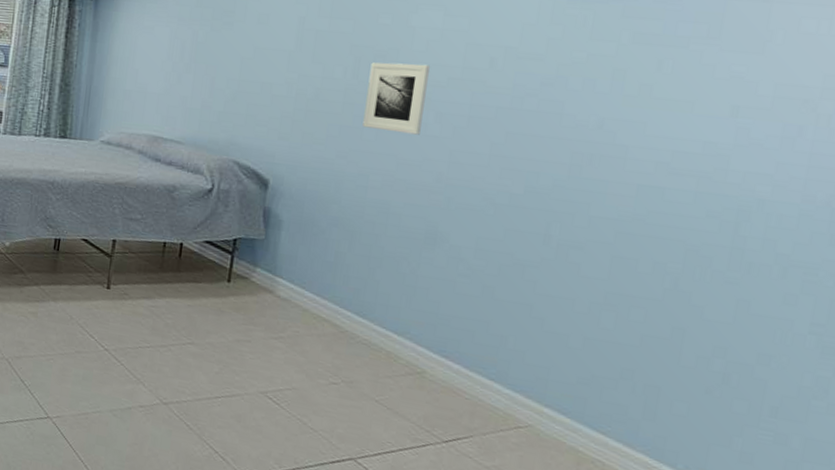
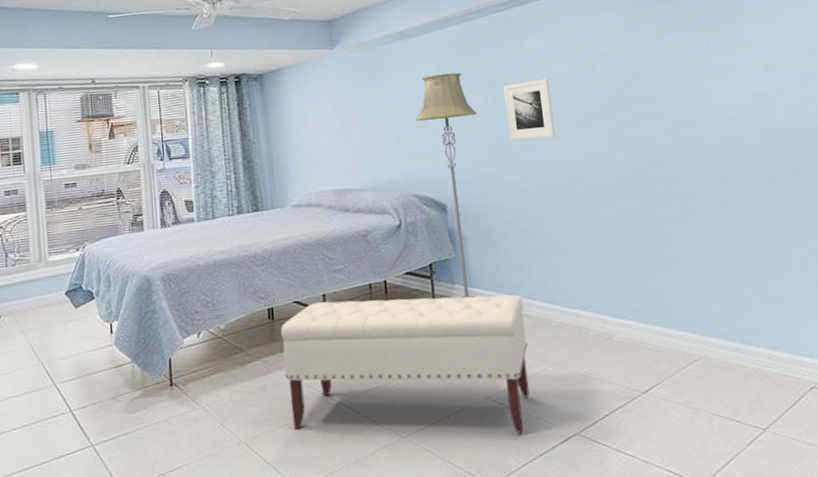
bench: none [56,245,330,439] -> present [280,294,530,434]
floor lamp: none [257,32,331,286] -> present [416,72,477,298]

